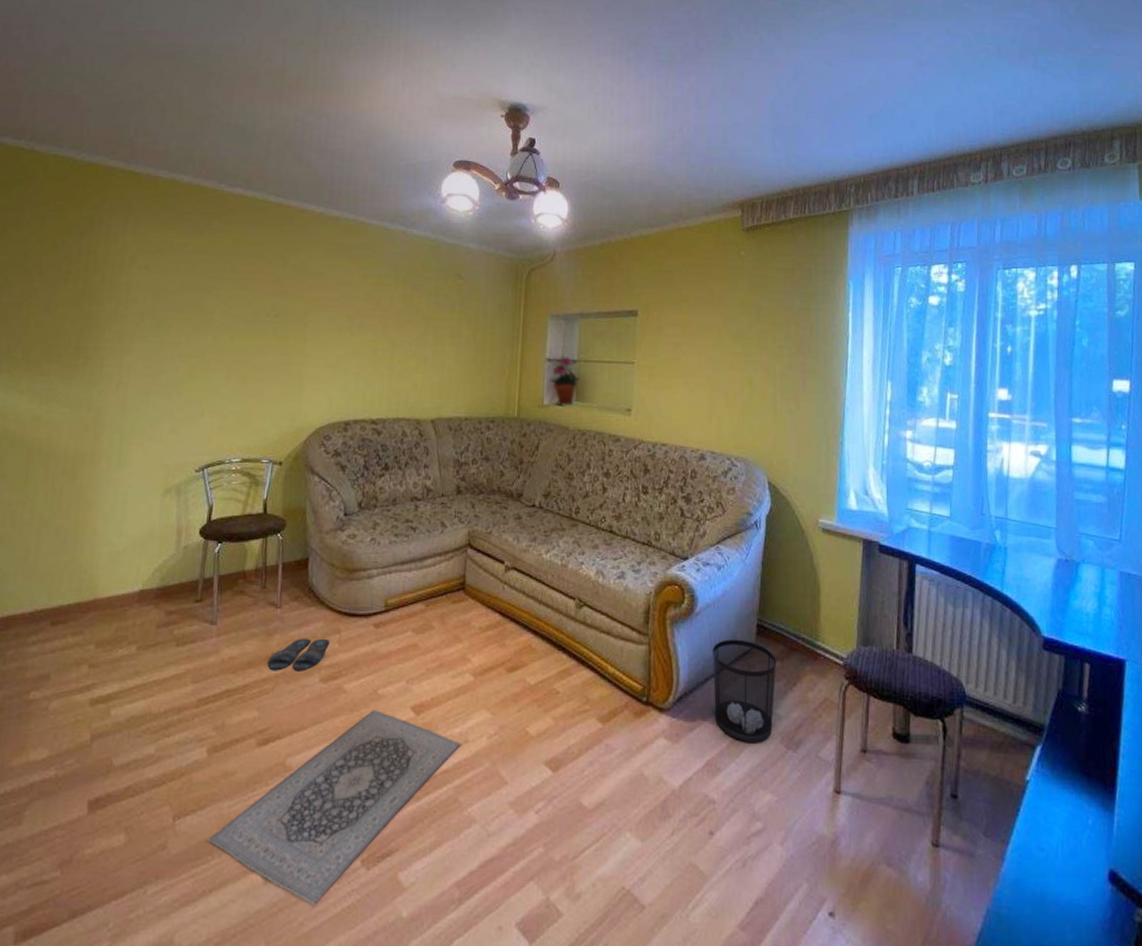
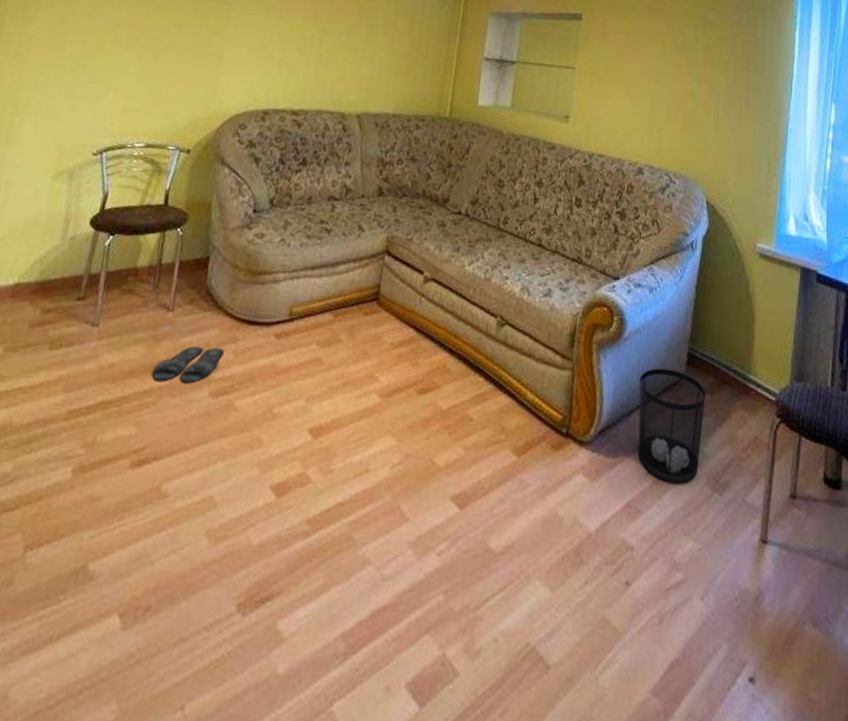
area rug: present [207,710,462,907] -> none [60,431,362,659]
potted plant: present [550,357,580,407] -> none [486,57,518,109]

